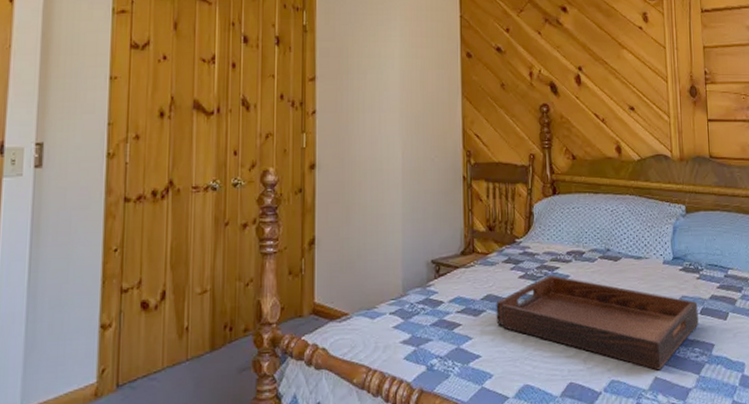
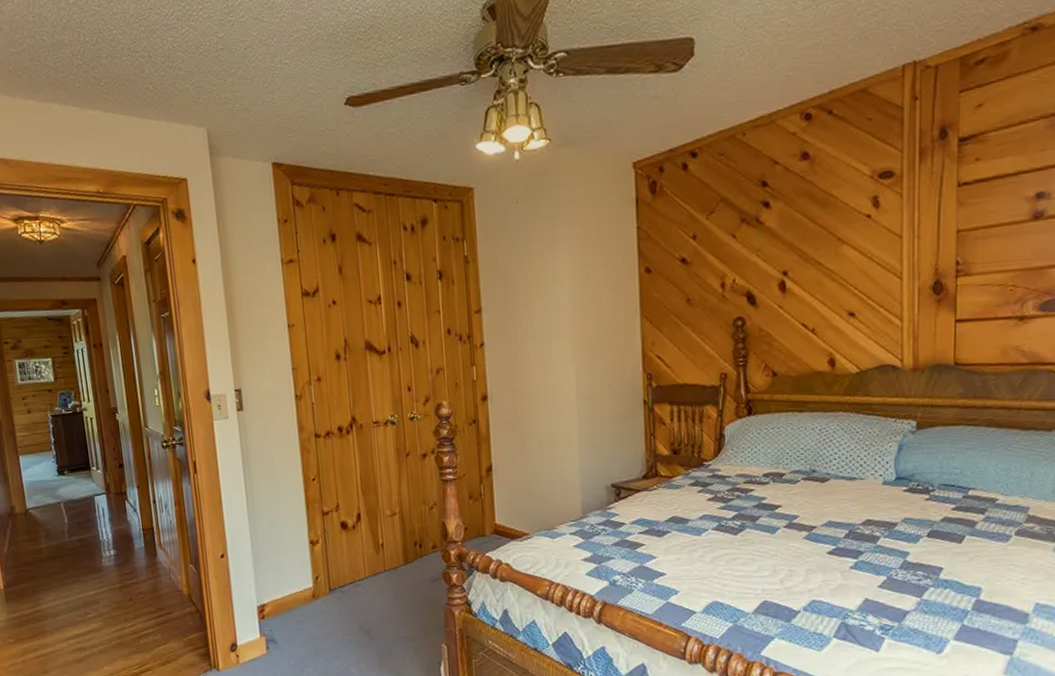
serving tray: present [496,274,699,371] -> none [682,496,925,592]

